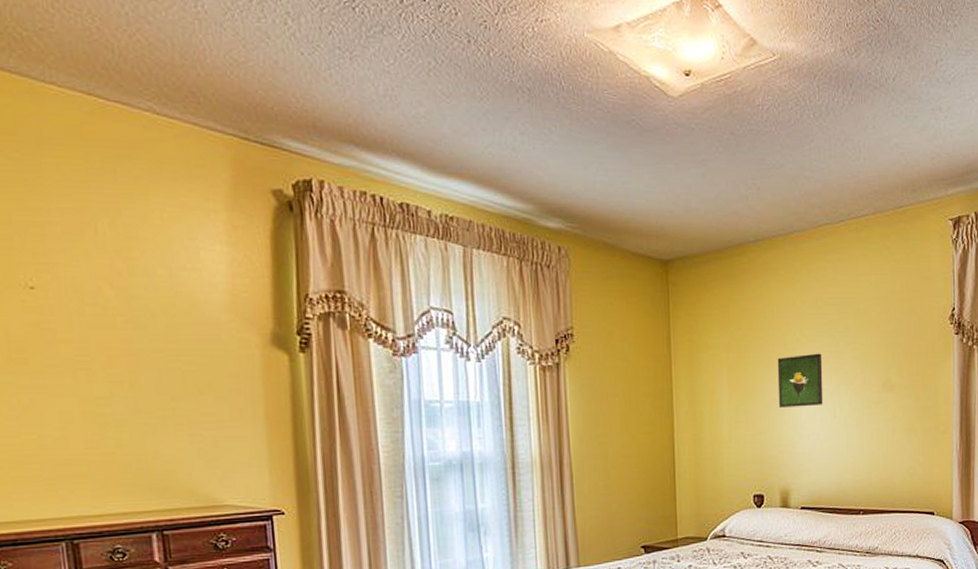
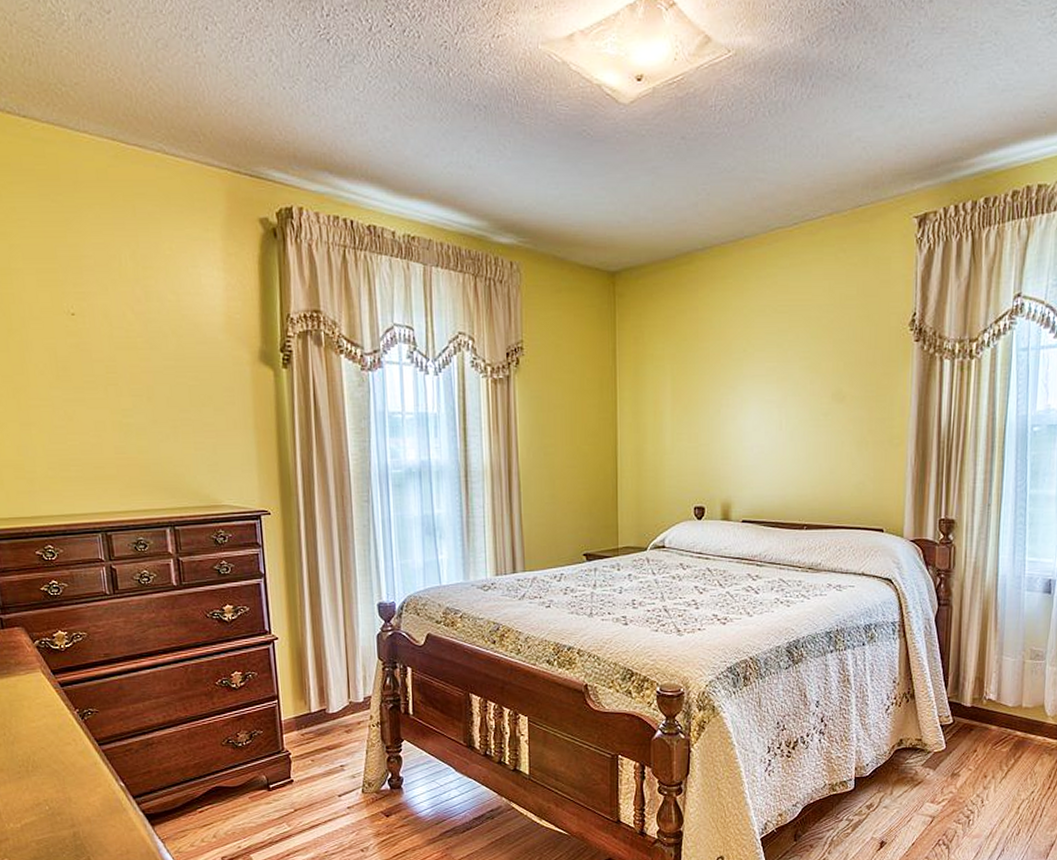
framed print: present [777,353,823,408] -> none [722,363,770,419]

